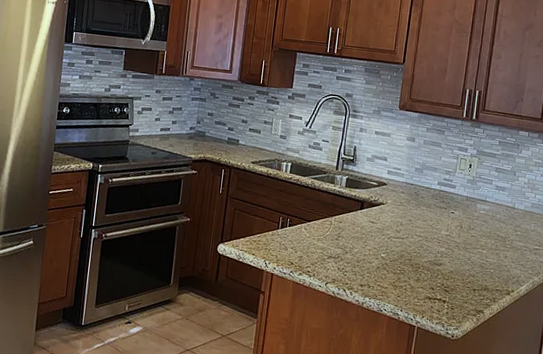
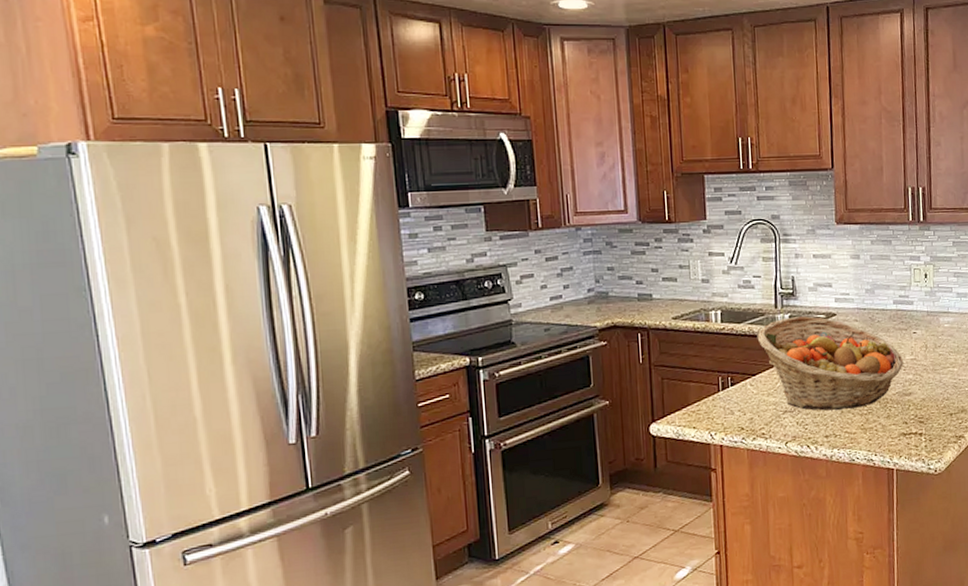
fruit basket: none [317,179,439,267] -> present [757,316,903,411]

